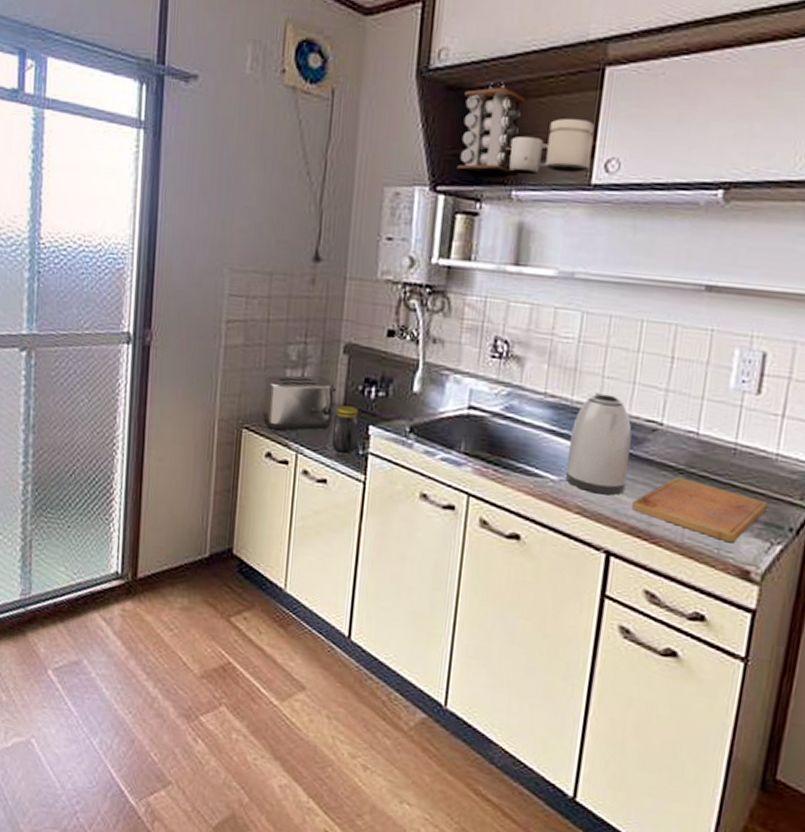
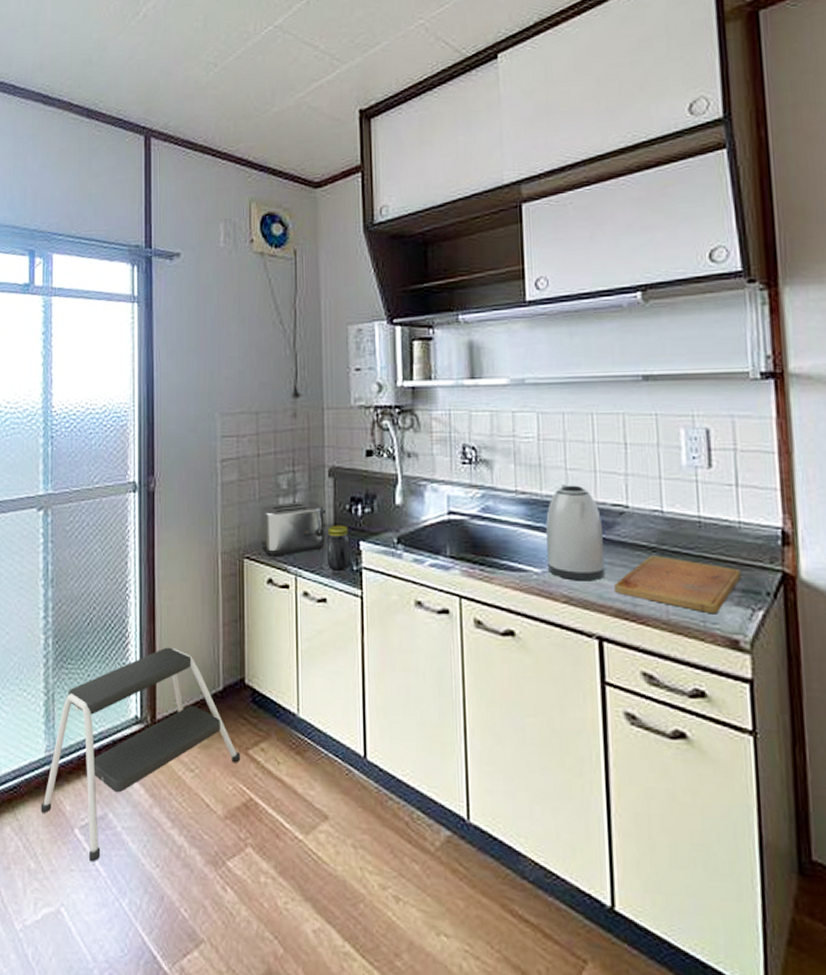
step stool: none [14,508,223,703] -> present [40,647,241,863]
spice rack: present [457,82,527,178] -> none [406,227,462,307]
mug: present [508,136,549,175] -> none [451,267,486,301]
jar: present [545,118,595,173] -> none [482,248,523,295]

